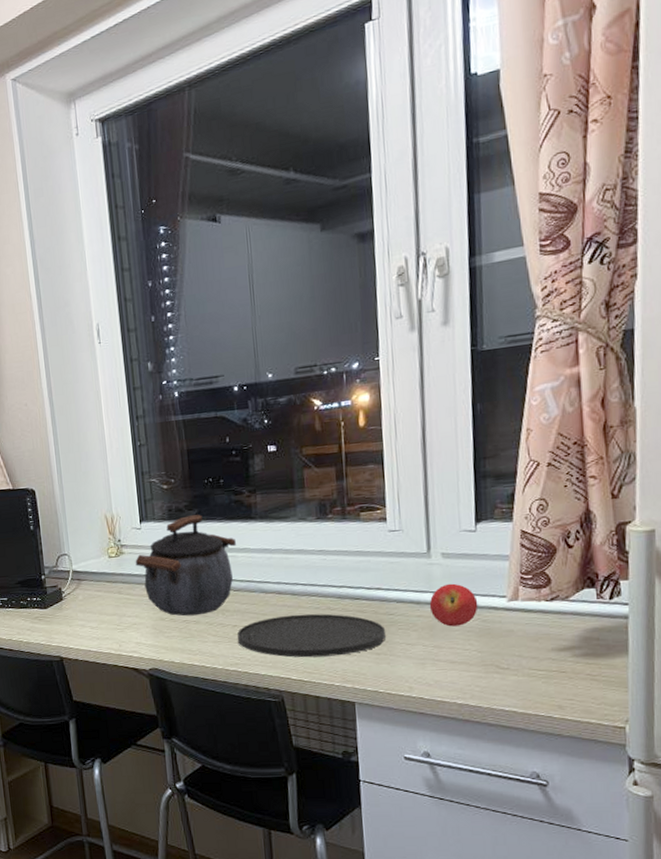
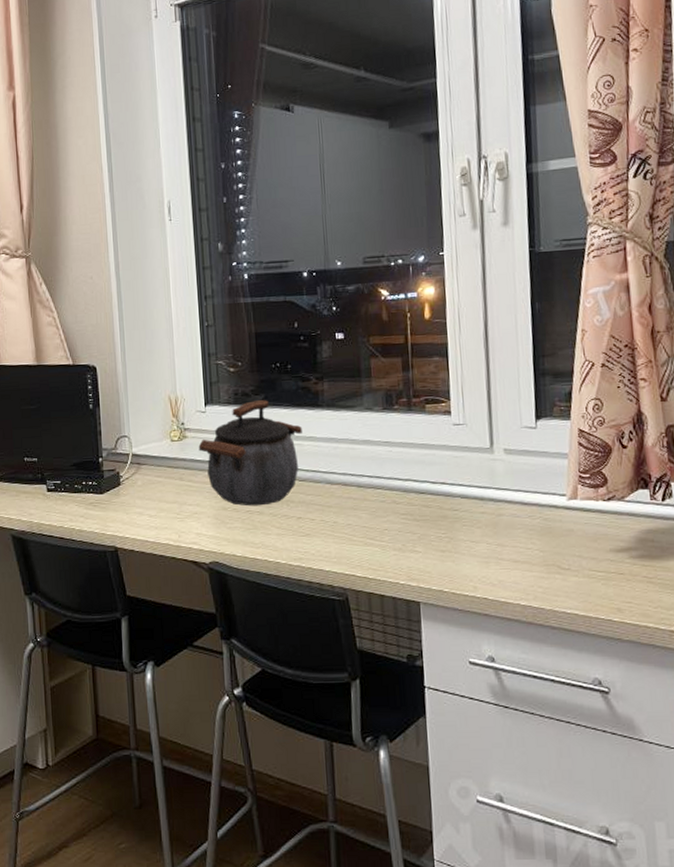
plate: present [237,613,386,658] -> none [302,507,450,554]
fruit: present [429,583,478,627] -> none [492,480,540,525]

